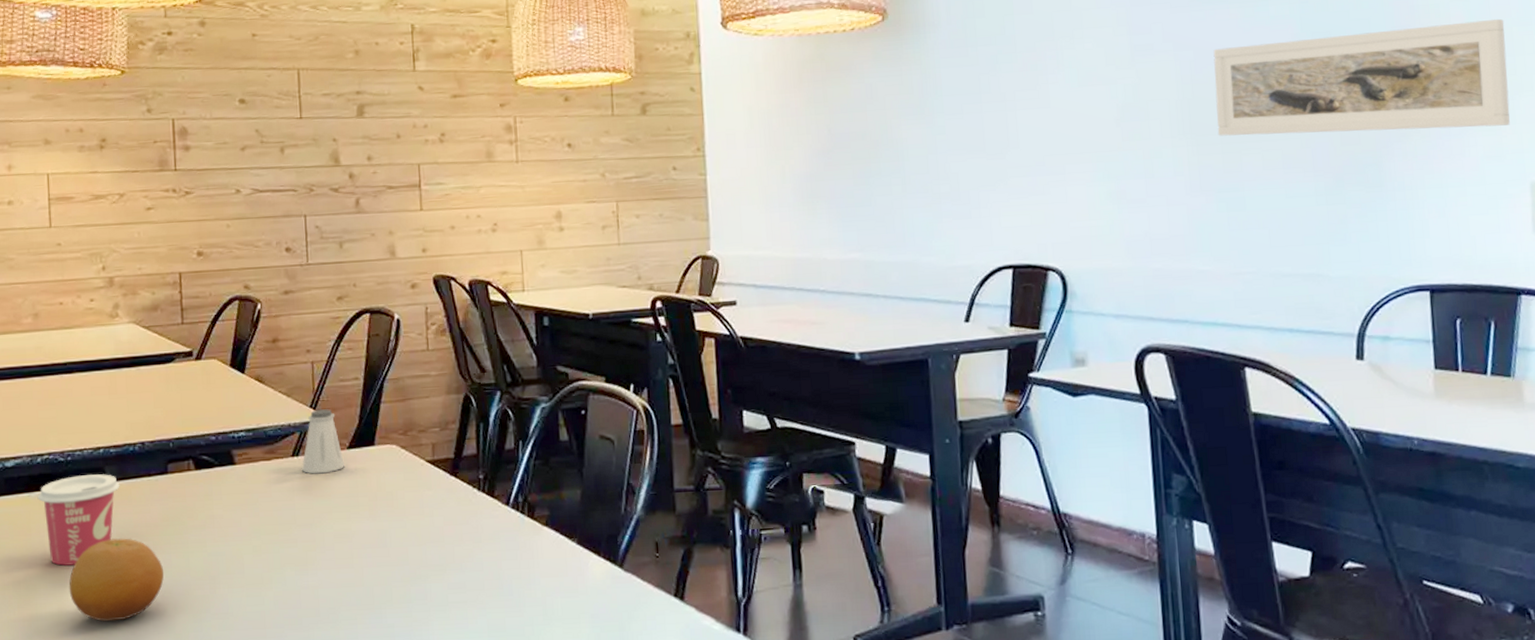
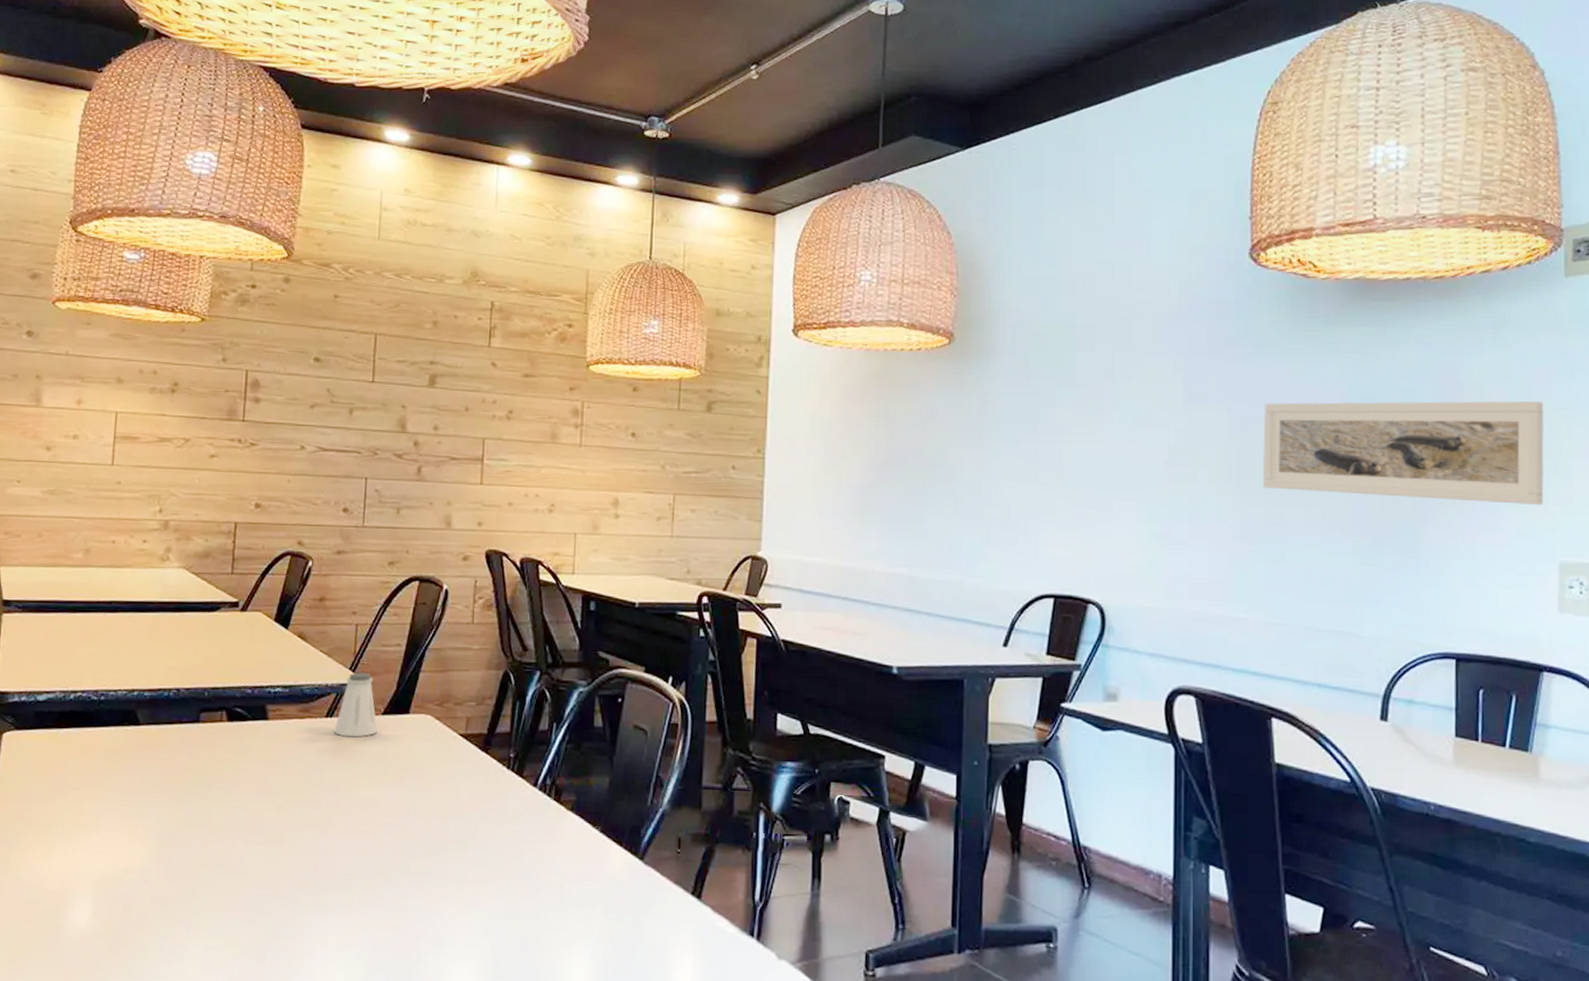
cup: present [37,474,120,566] -> none [65,716,150,806]
fruit: present [69,538,164,622] -> none [85,783,184,868]

